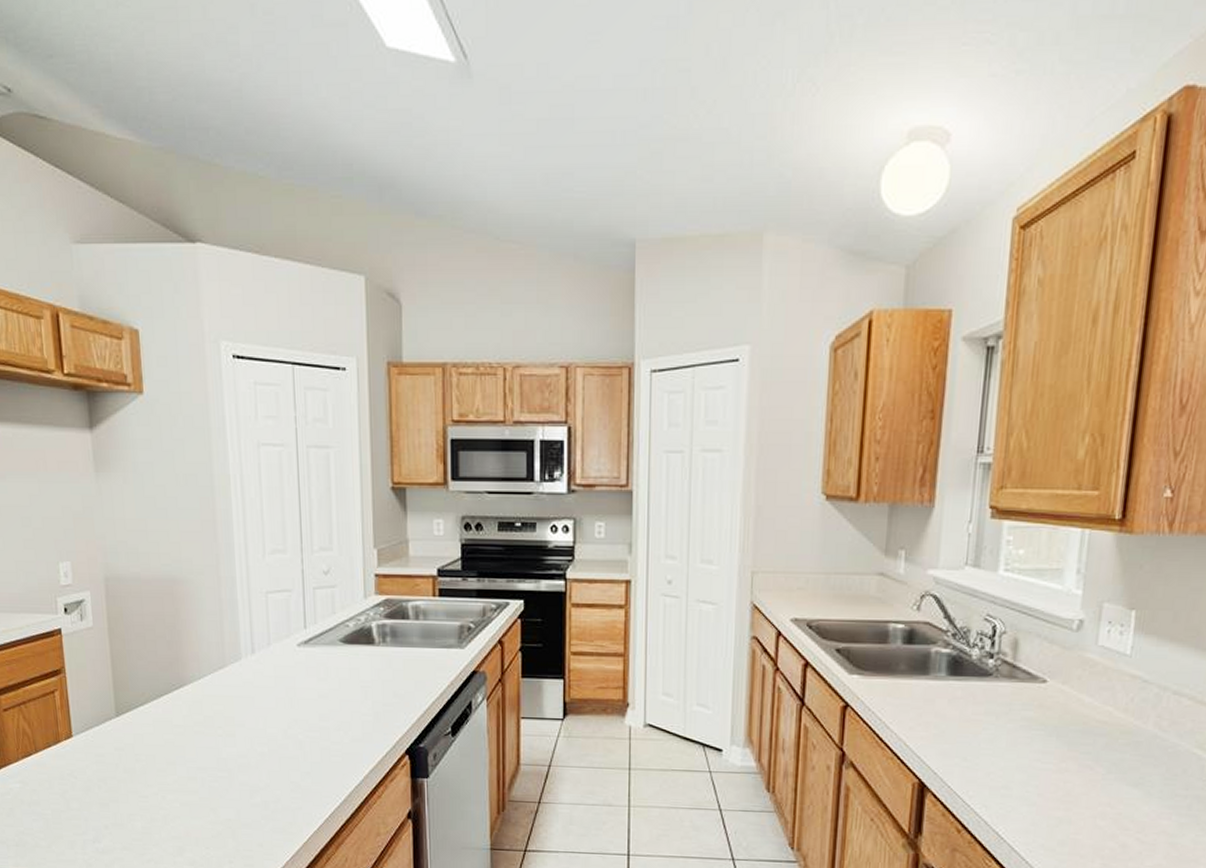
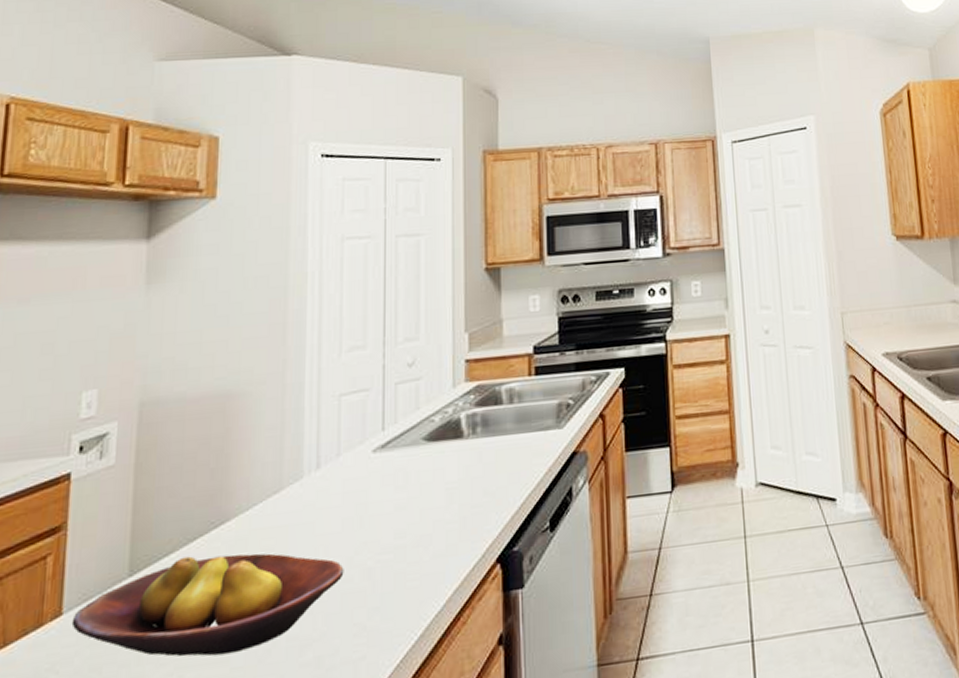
fruit bowl: none [80,708,280,787] -> present [71,553,344,657]

